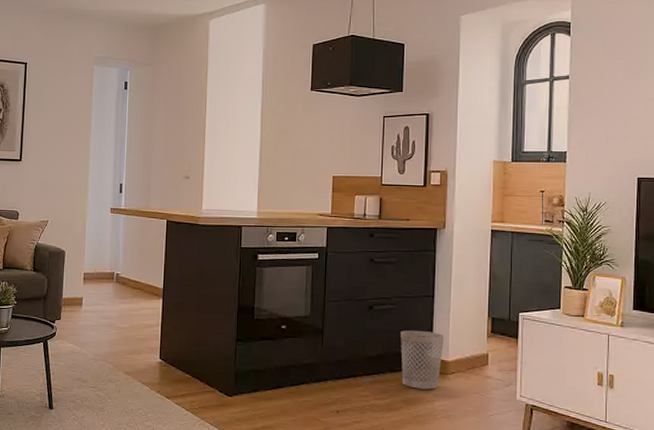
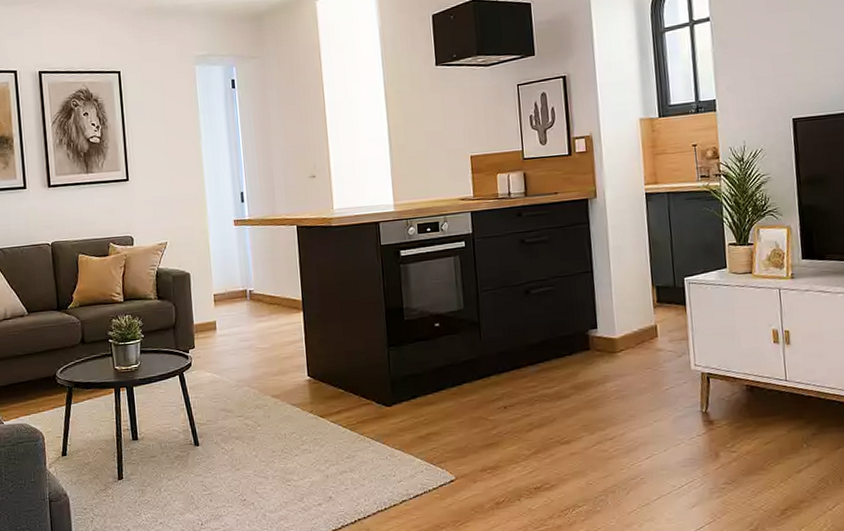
wastebasket: present [401,330,445,390] -> none [562,309,609,372]

